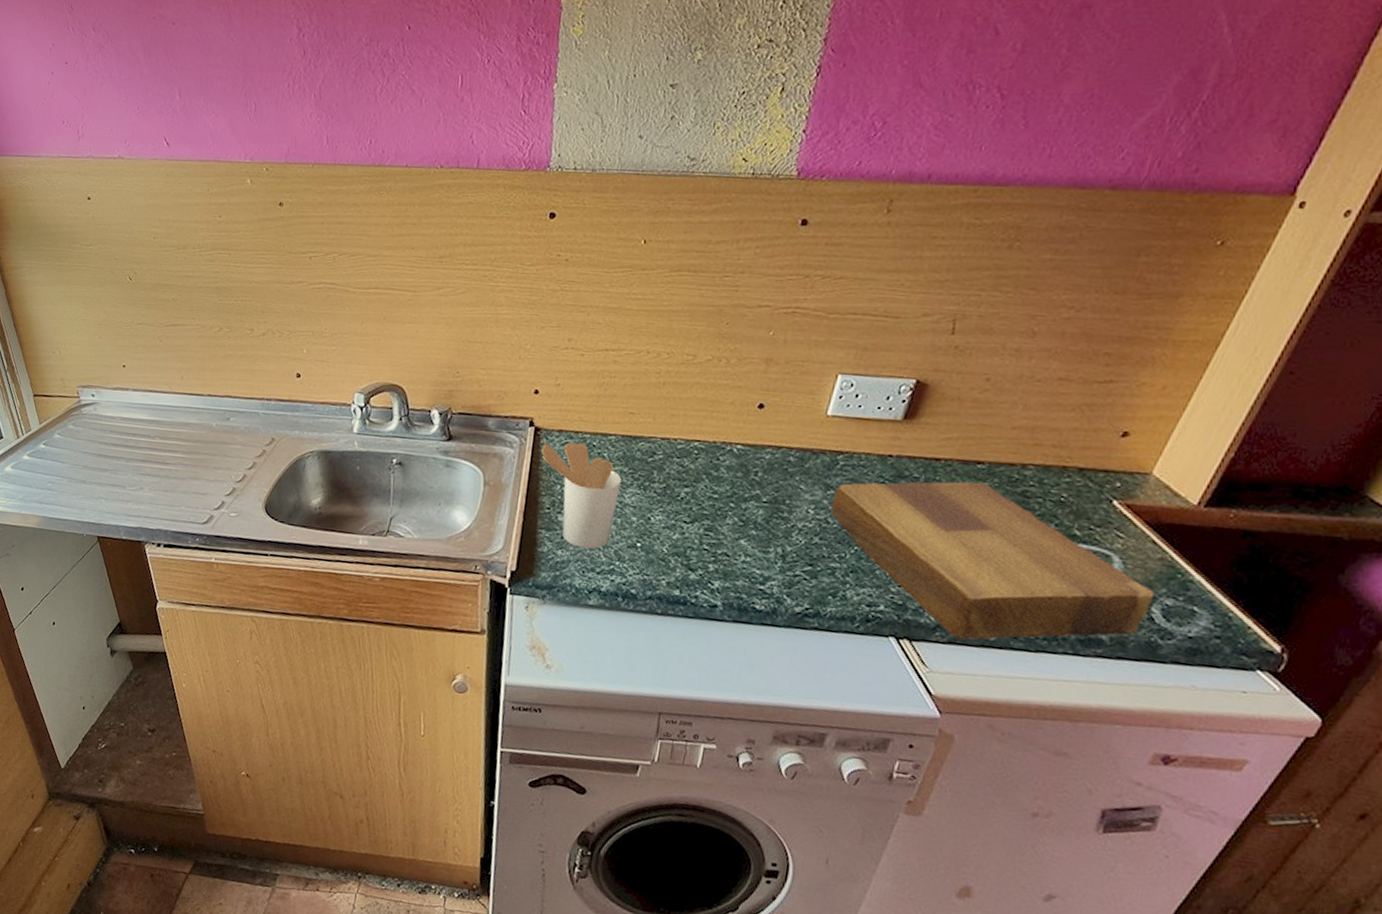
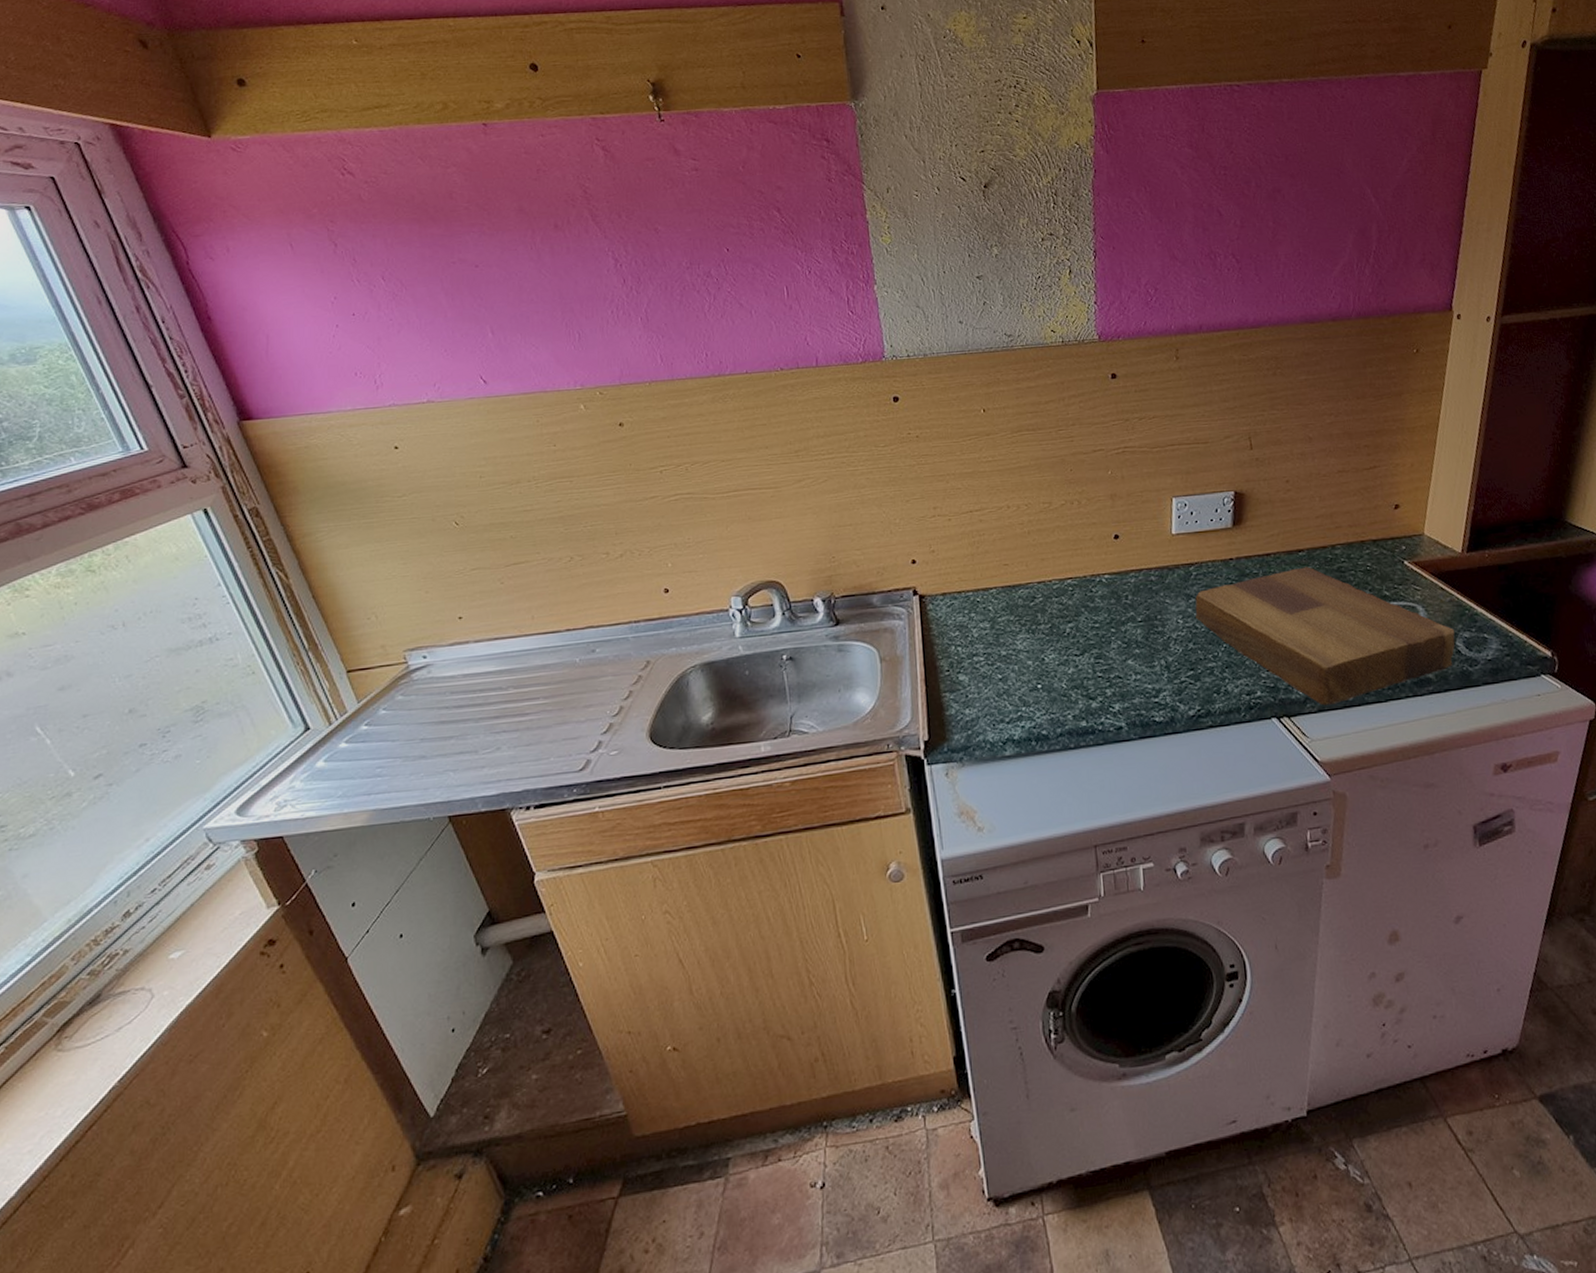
utensil holder: present [541,442,622,549] -> none [930,601,1012,702]

